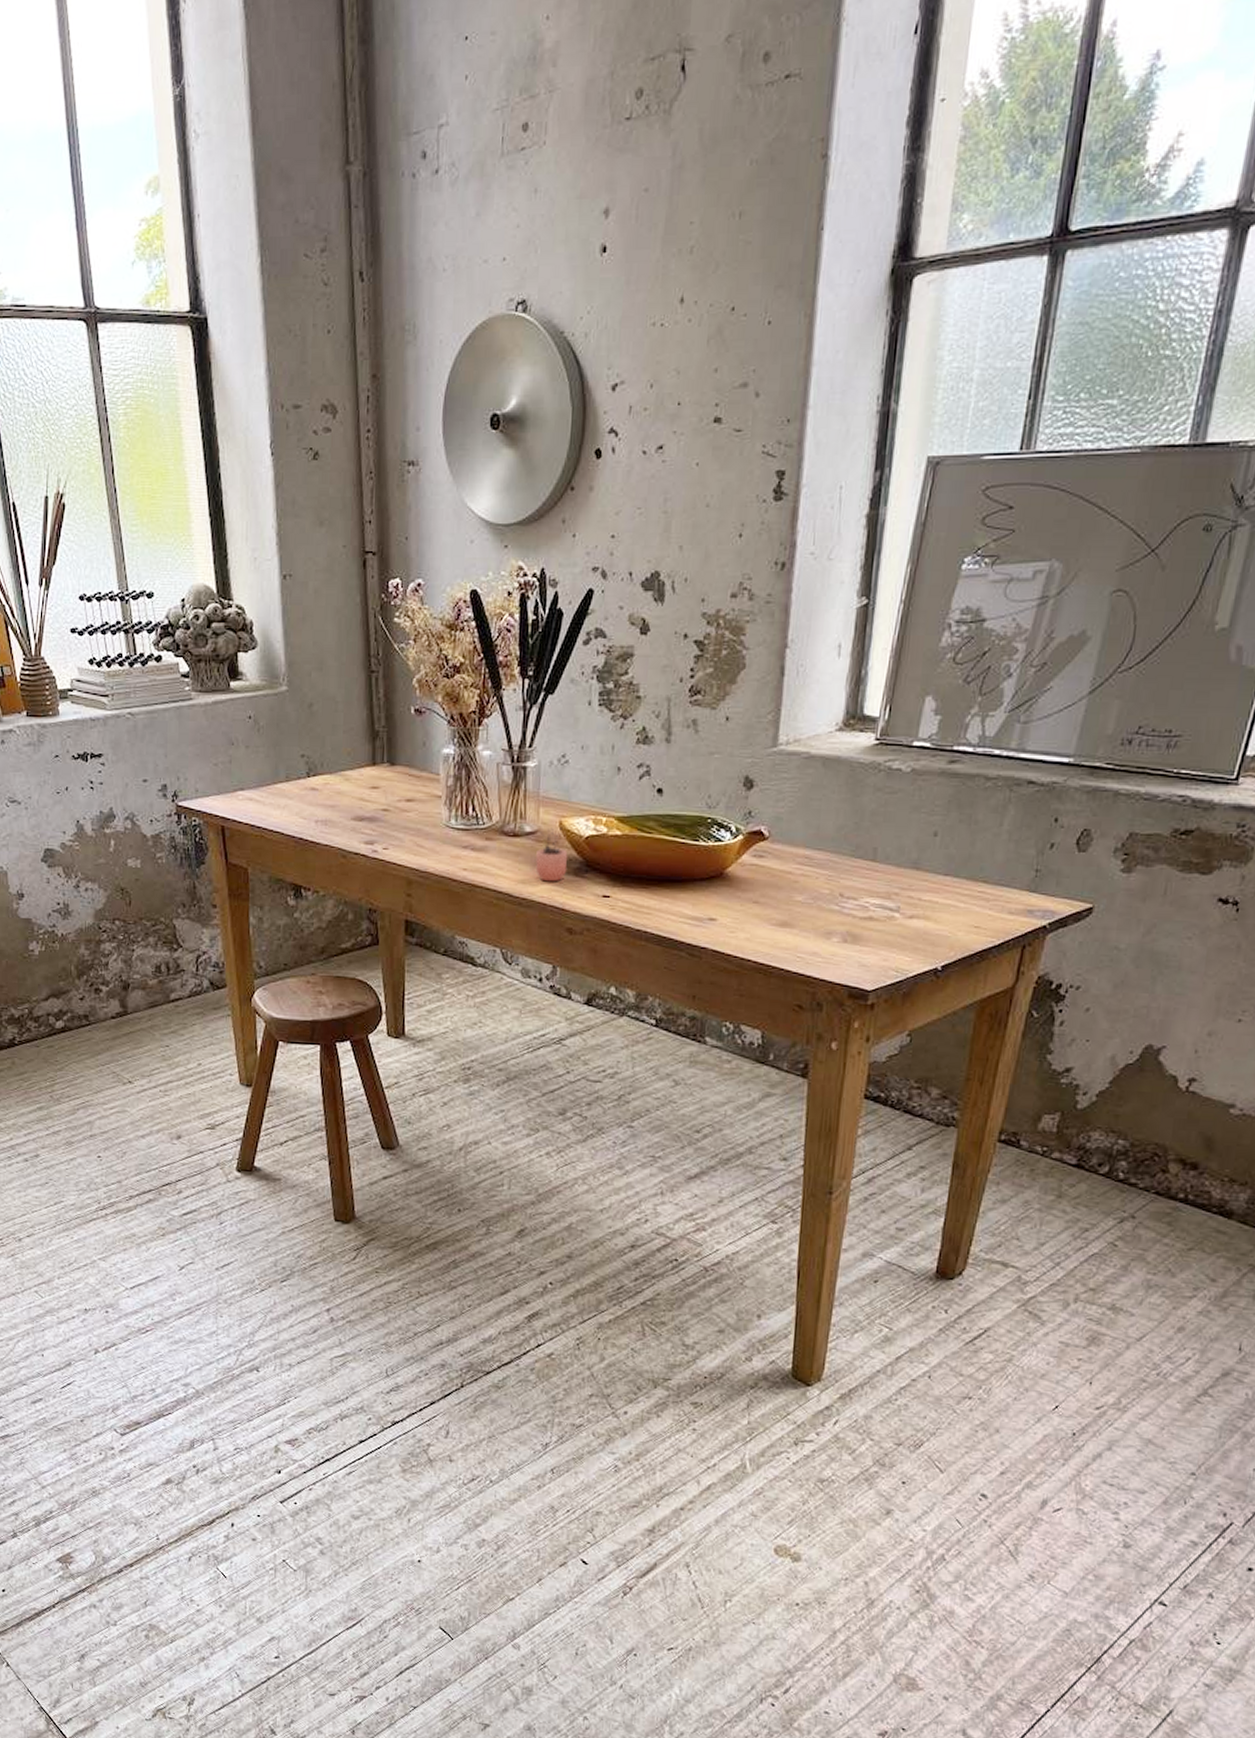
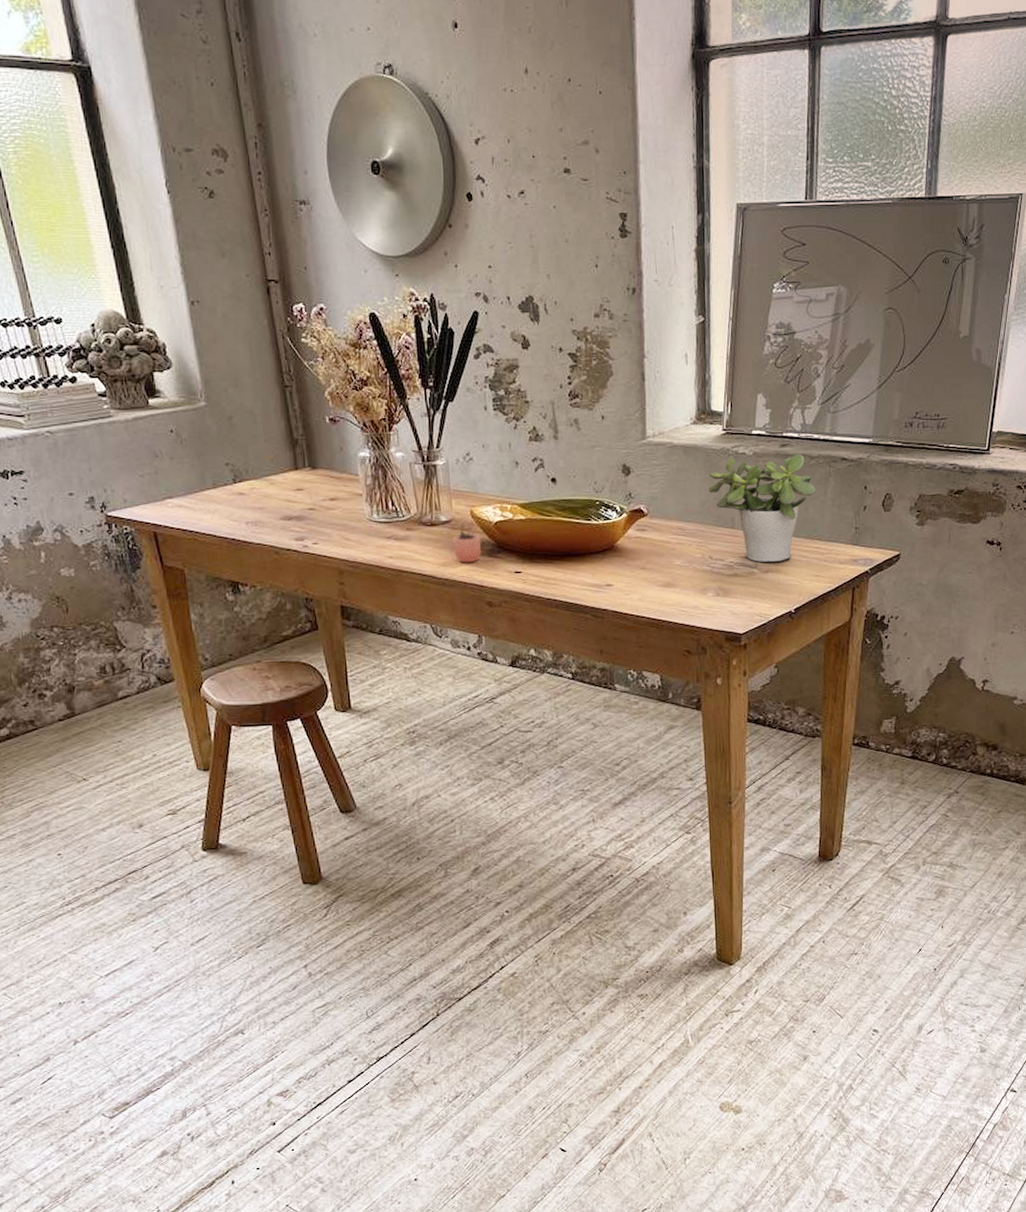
potted plant: none [849,772,988,906] -> present [709,453,815,562]

